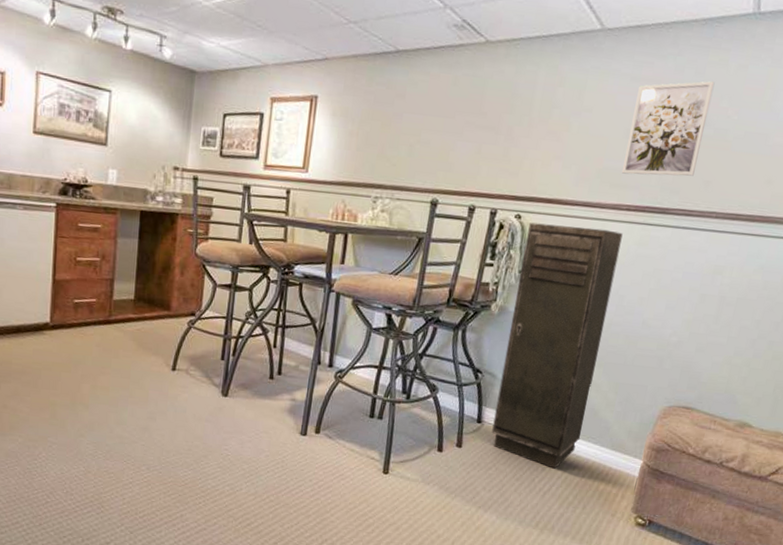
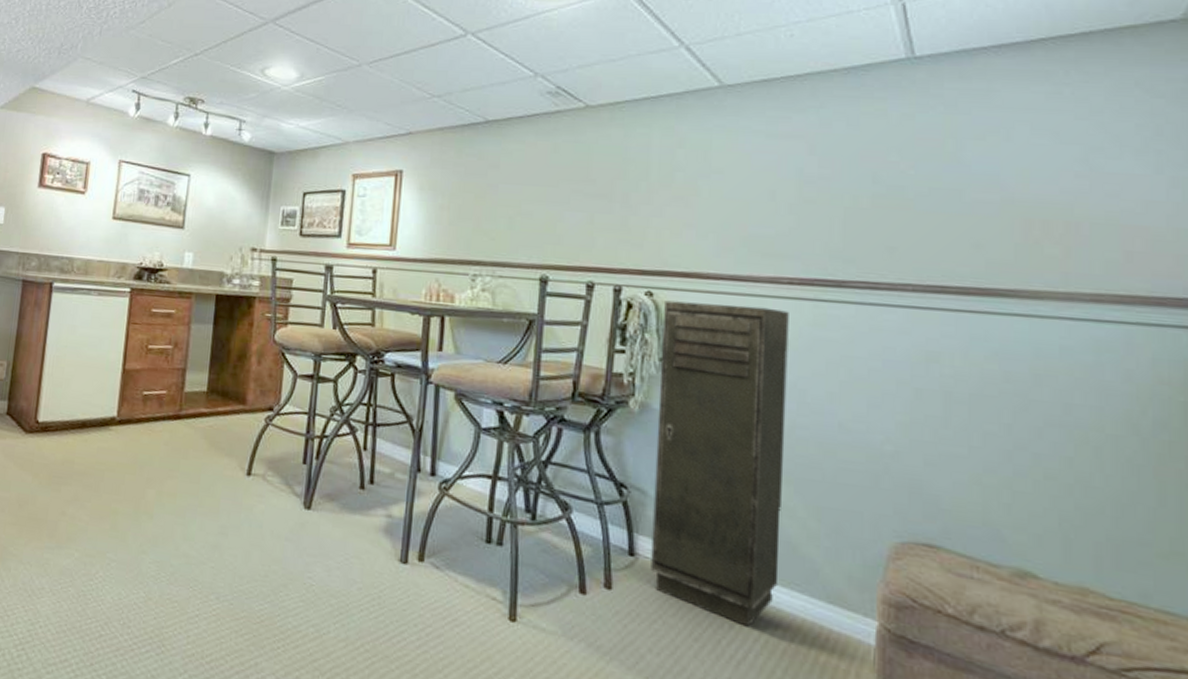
wall art: present [621,81,715,176] -> none [773,133,875,242]

